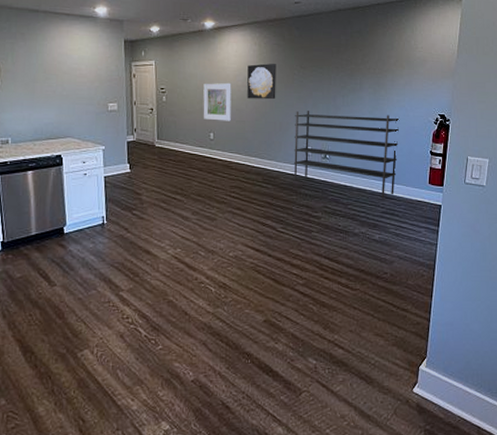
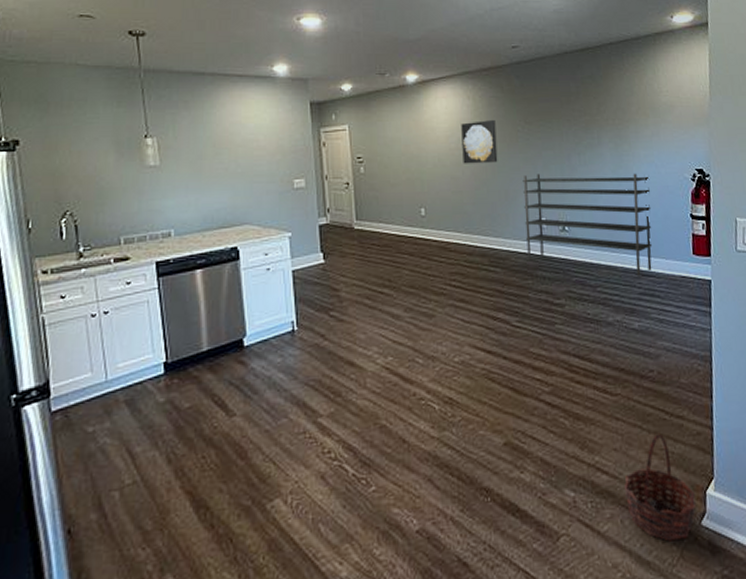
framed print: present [203,82,232,121] -> none [409,145,445,193]
basket: none [355,321,411,402] -> present [623,434,697,542]

